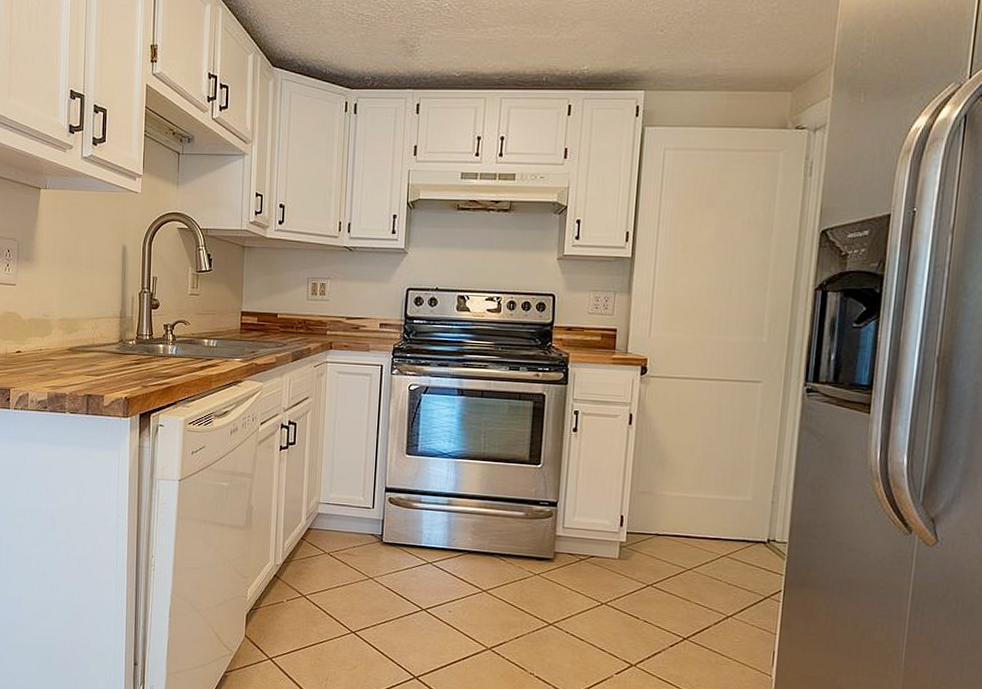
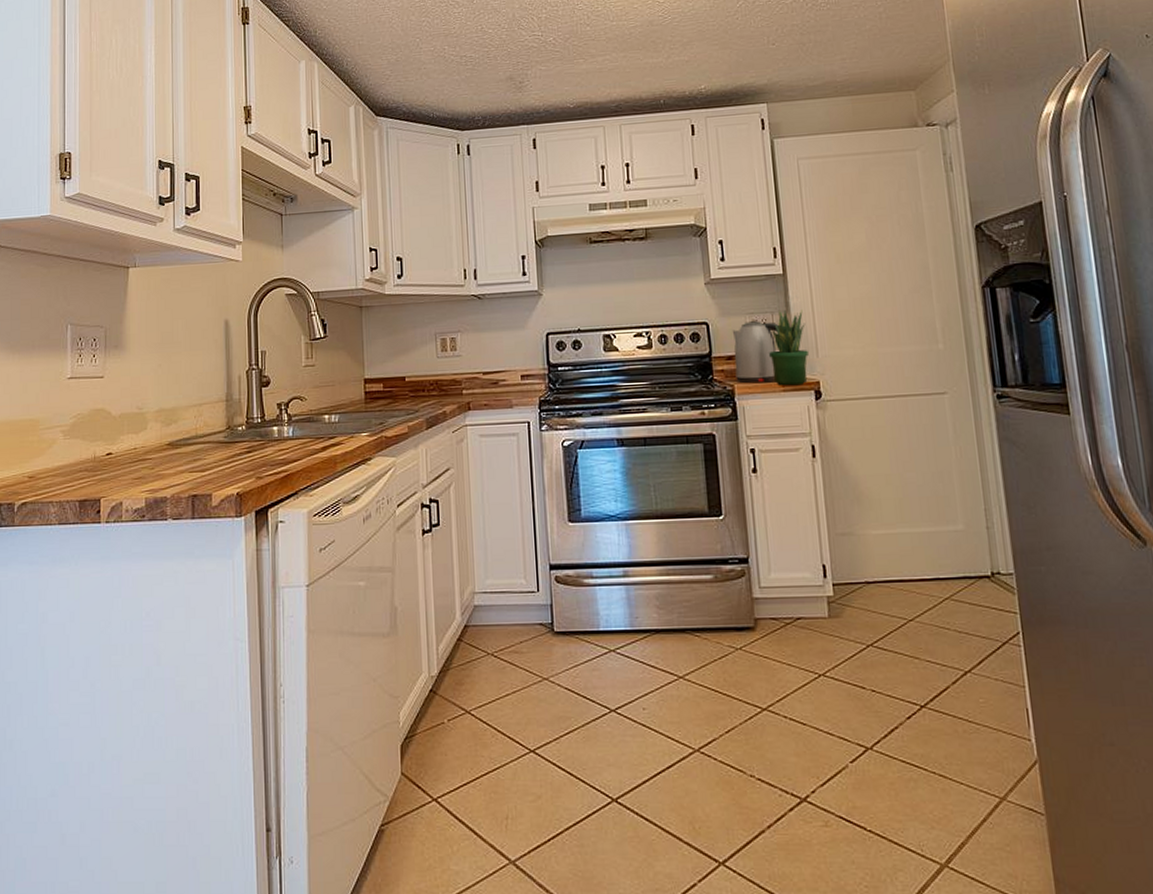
kettle: none [572,298,619,355] -> present [732,321,779,384]
planter: none [605,291,644,360] -> present [769,310,808,387]

